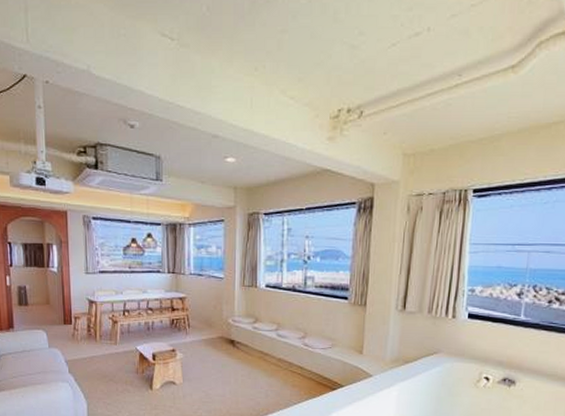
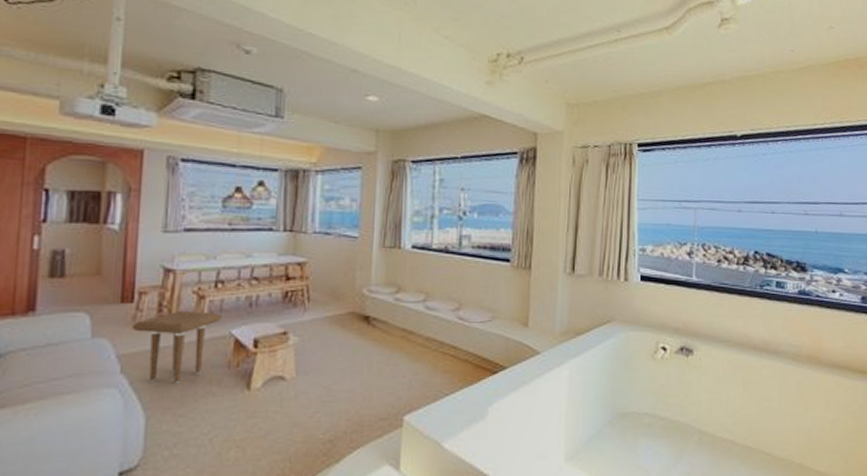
side table: none [73,331,130,383] -> present [132,310,223,385]

